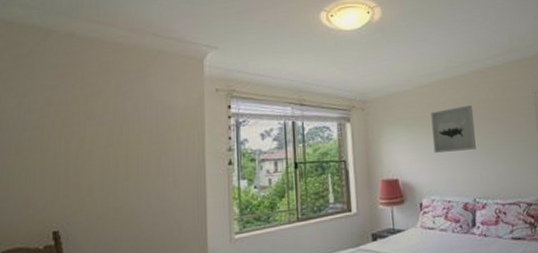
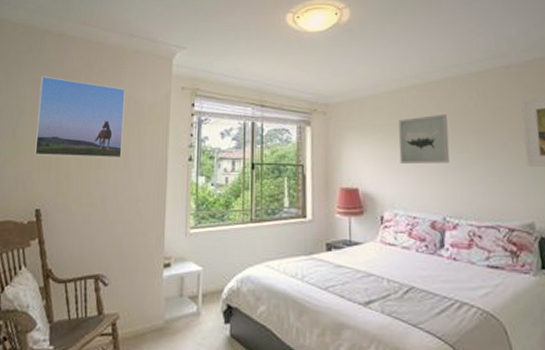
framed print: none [47,81,153,172] -> present [34,76,125,159]

